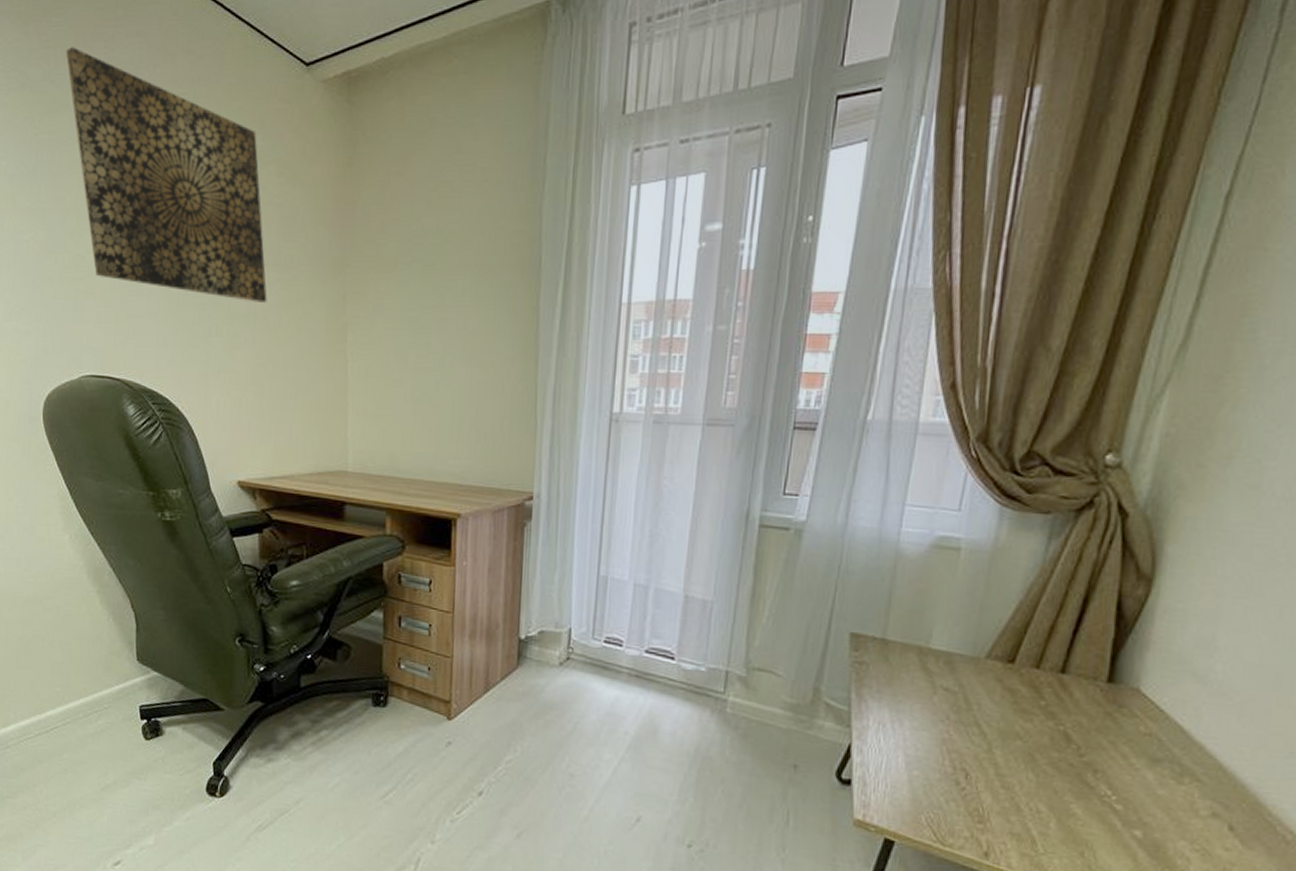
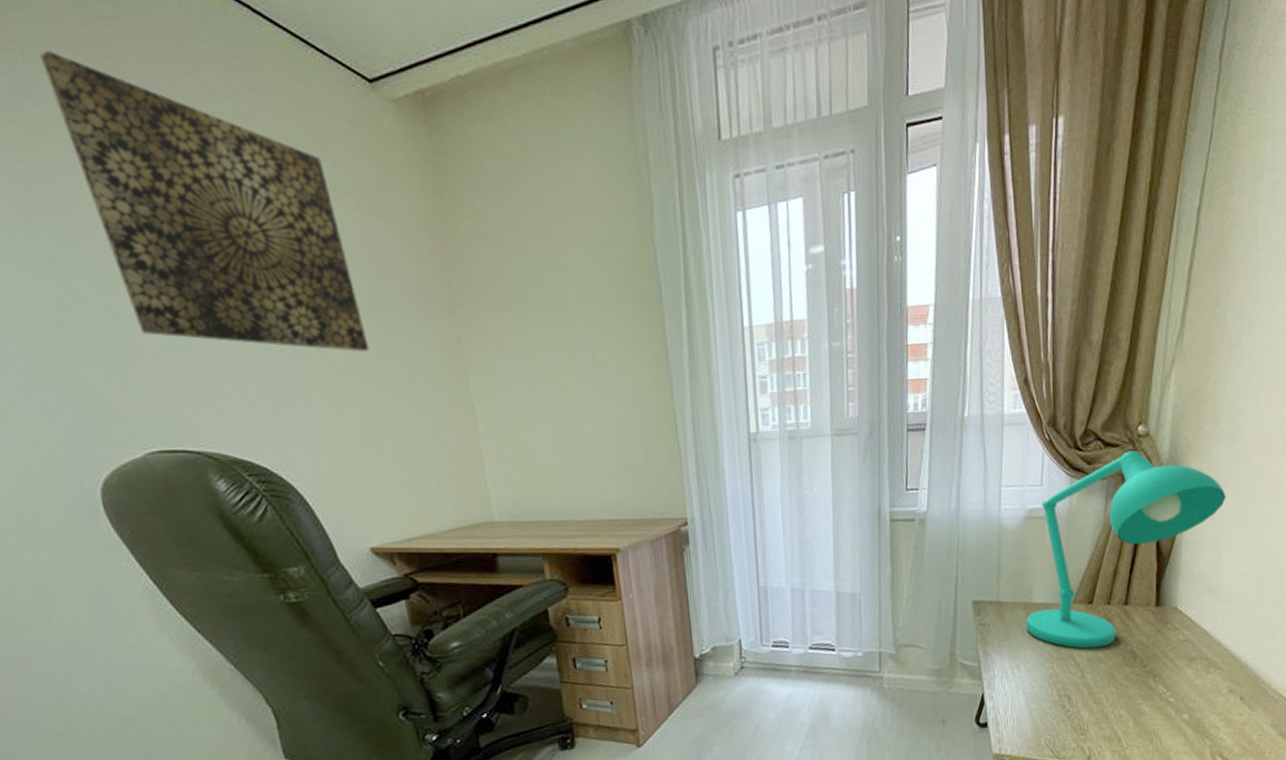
desk lamp: none [917,483,1234,720] -> present [1025,450,1226,649]

